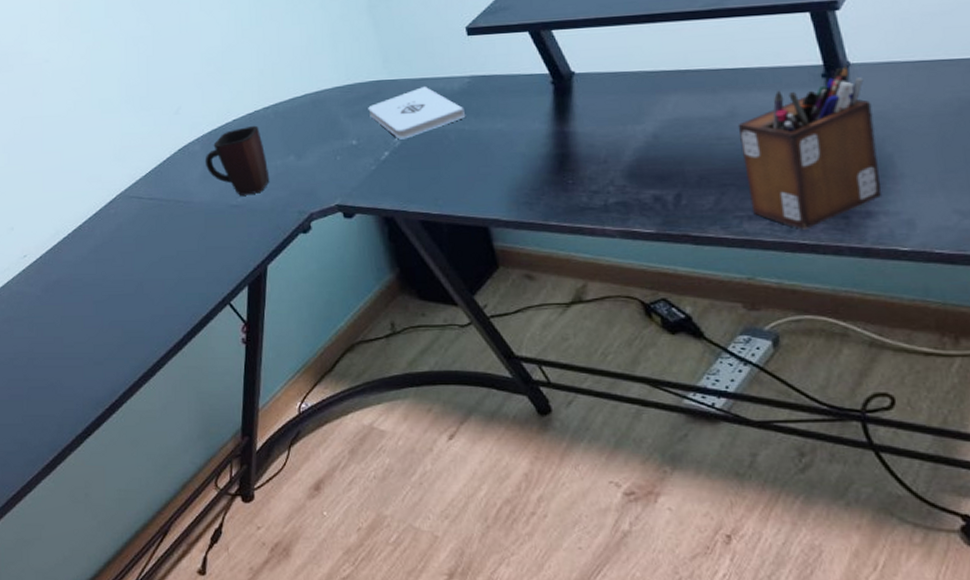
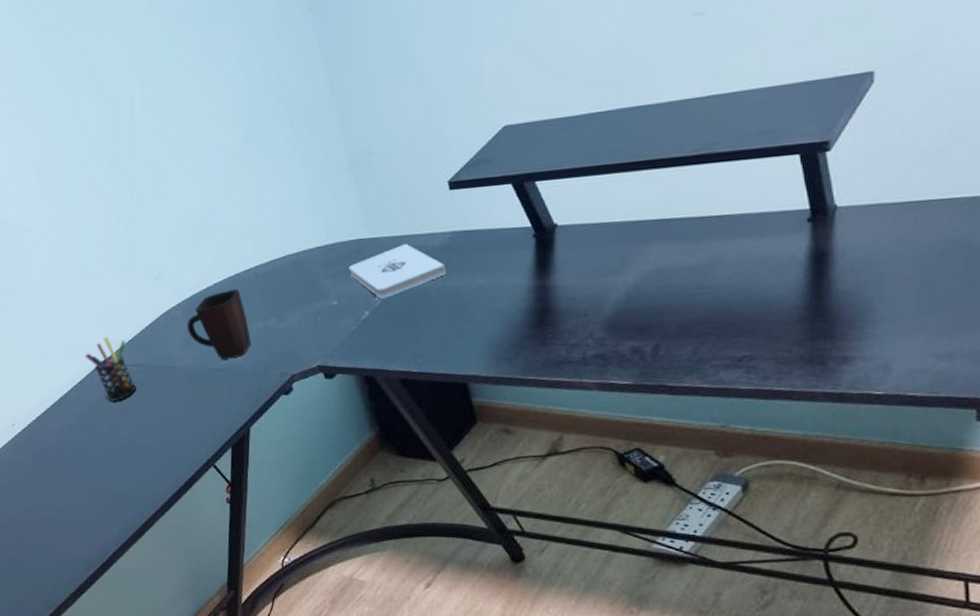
pen holder: none [101,169,152,235] -> present [84,336,136,401]
desk organizer: present [737,63,881,230] -> none [719,207,859,377]

